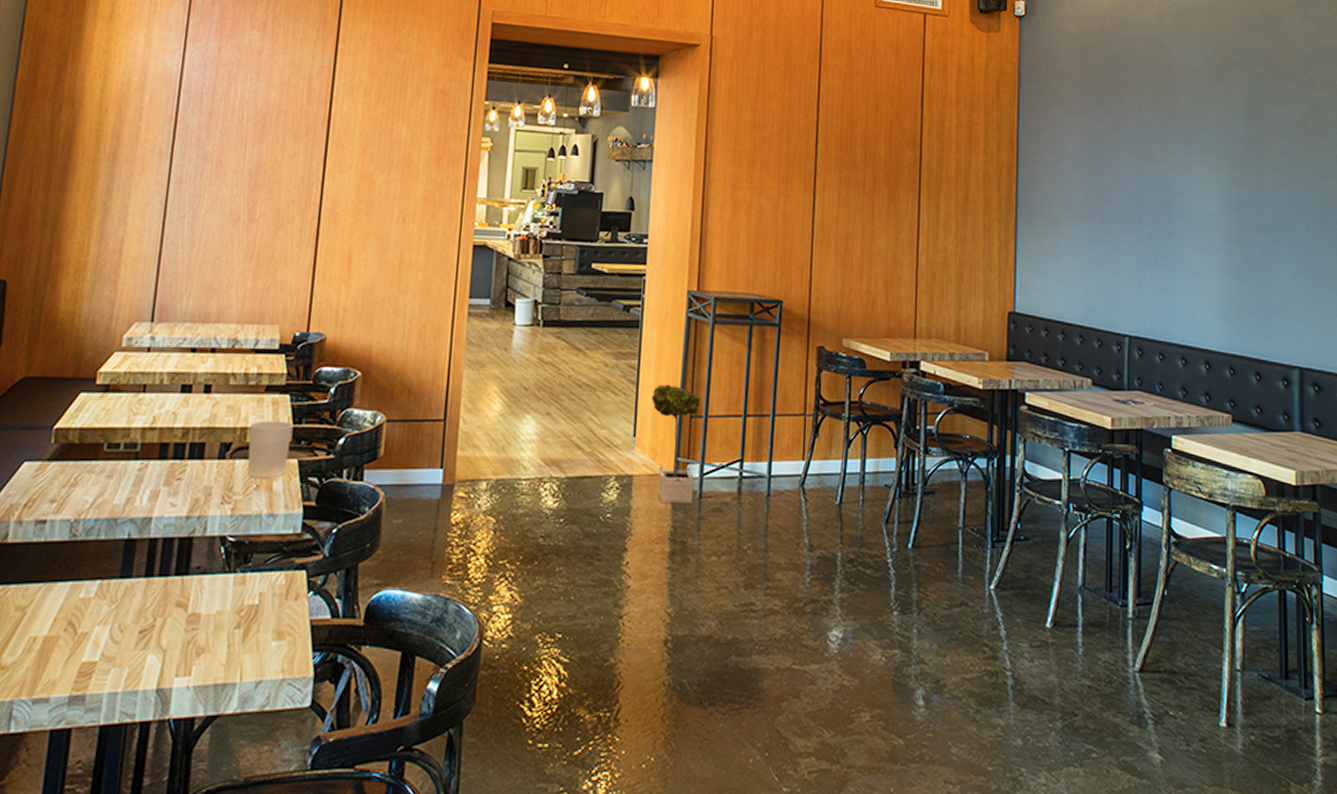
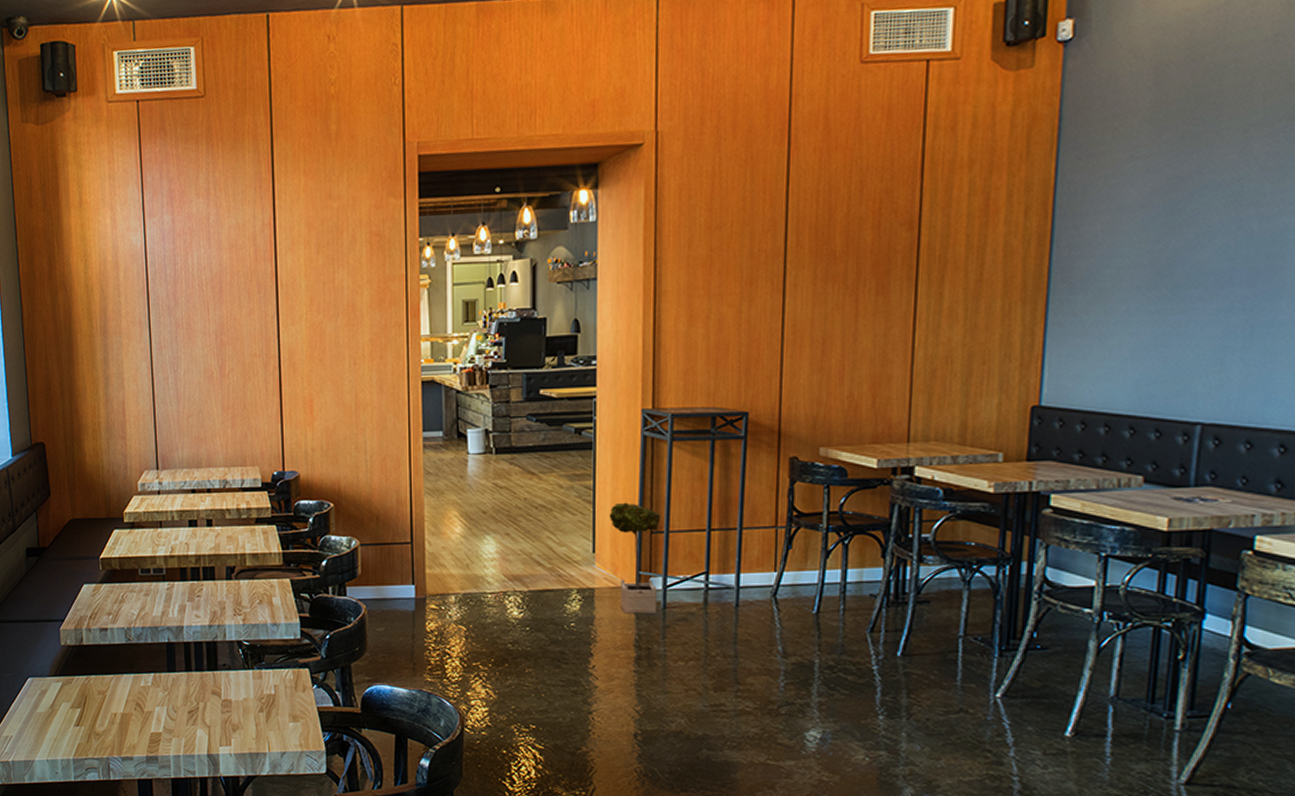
candle holder: present [247,420,294,479] -> none [247,547,283,595]

